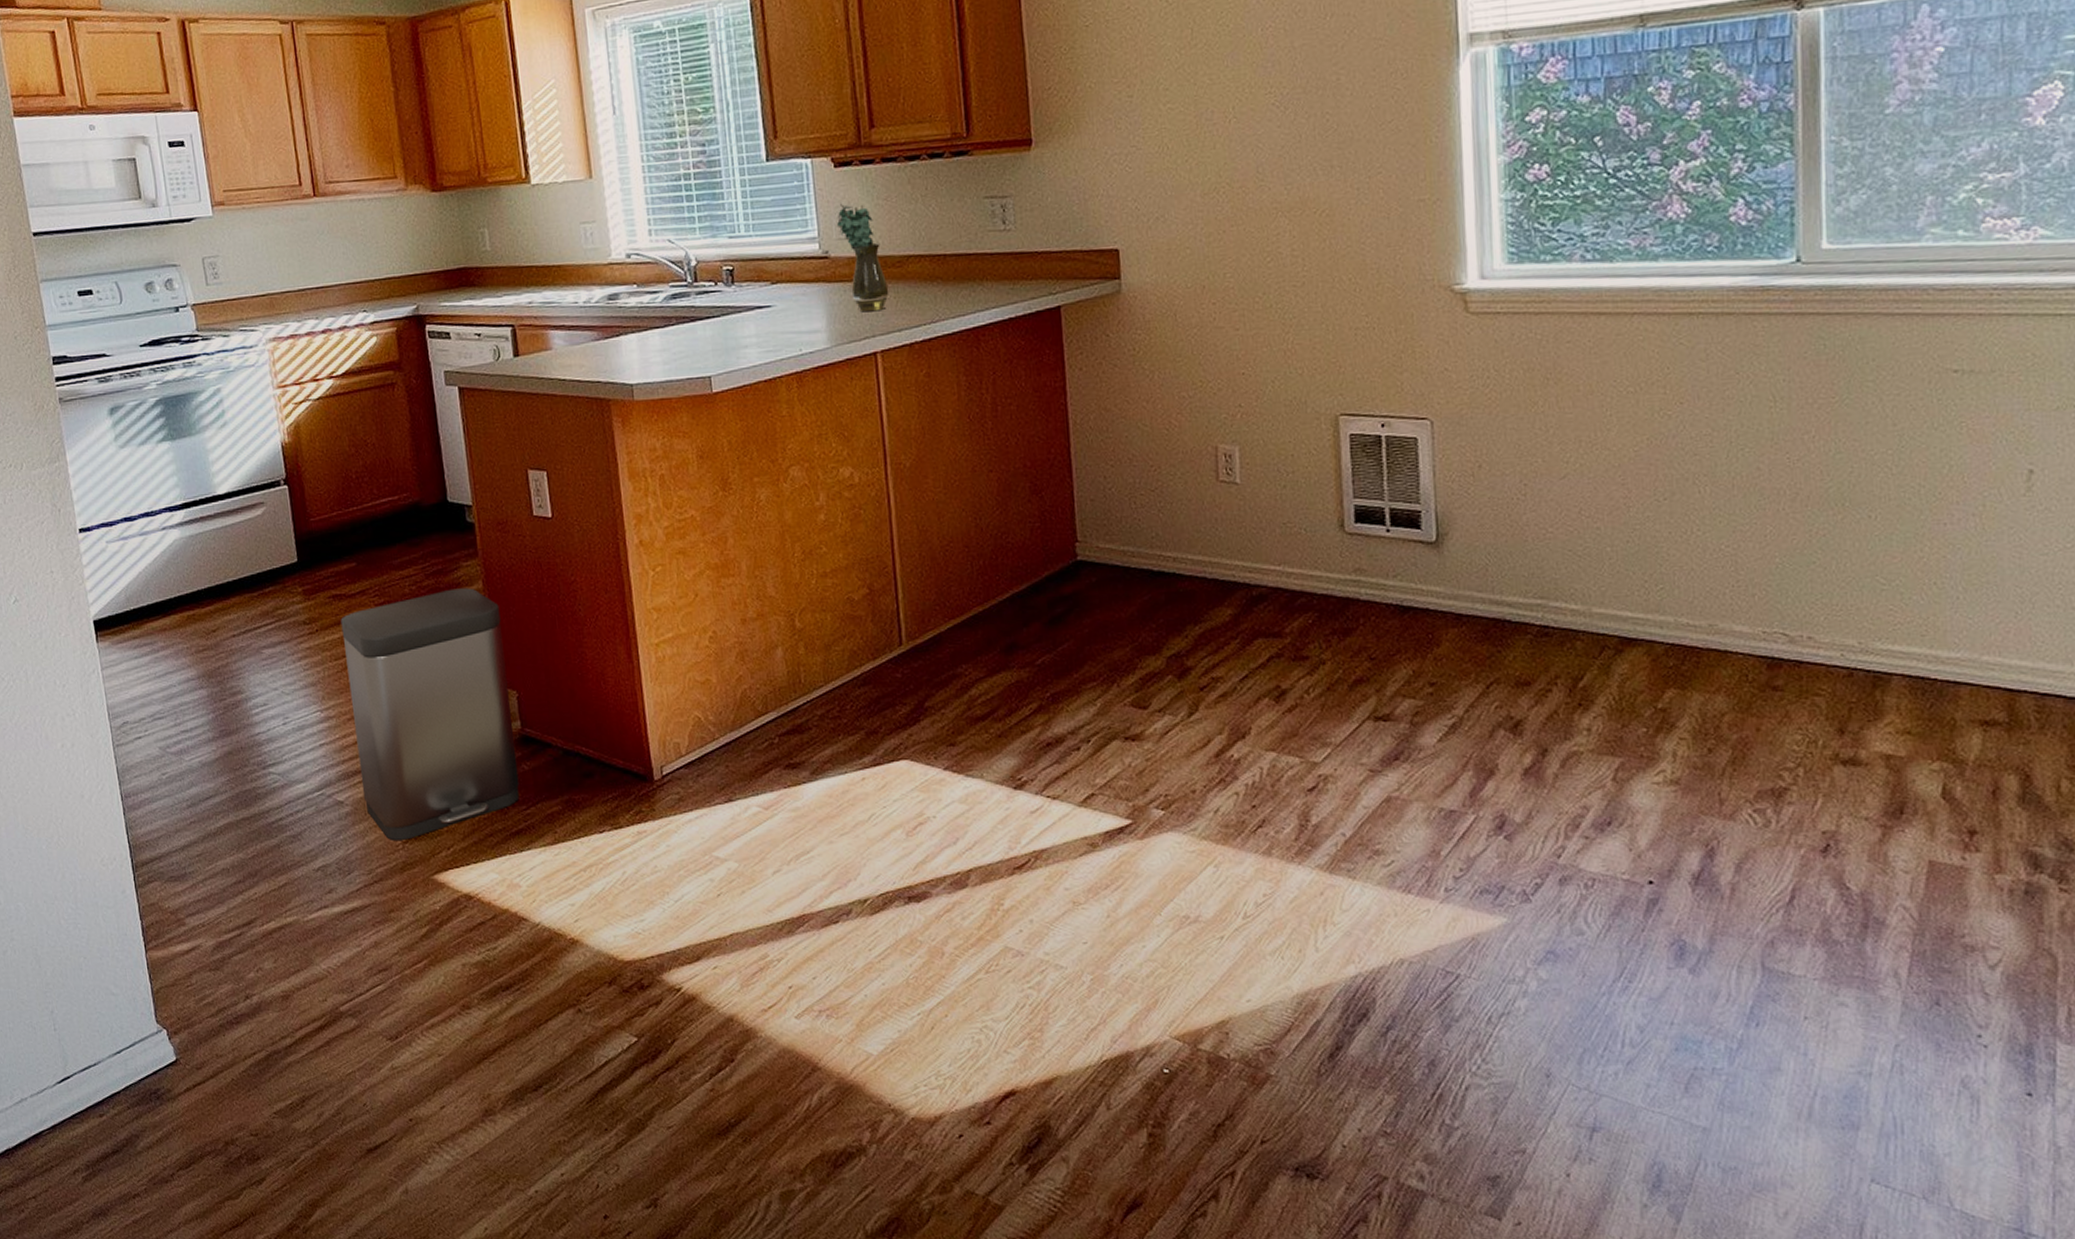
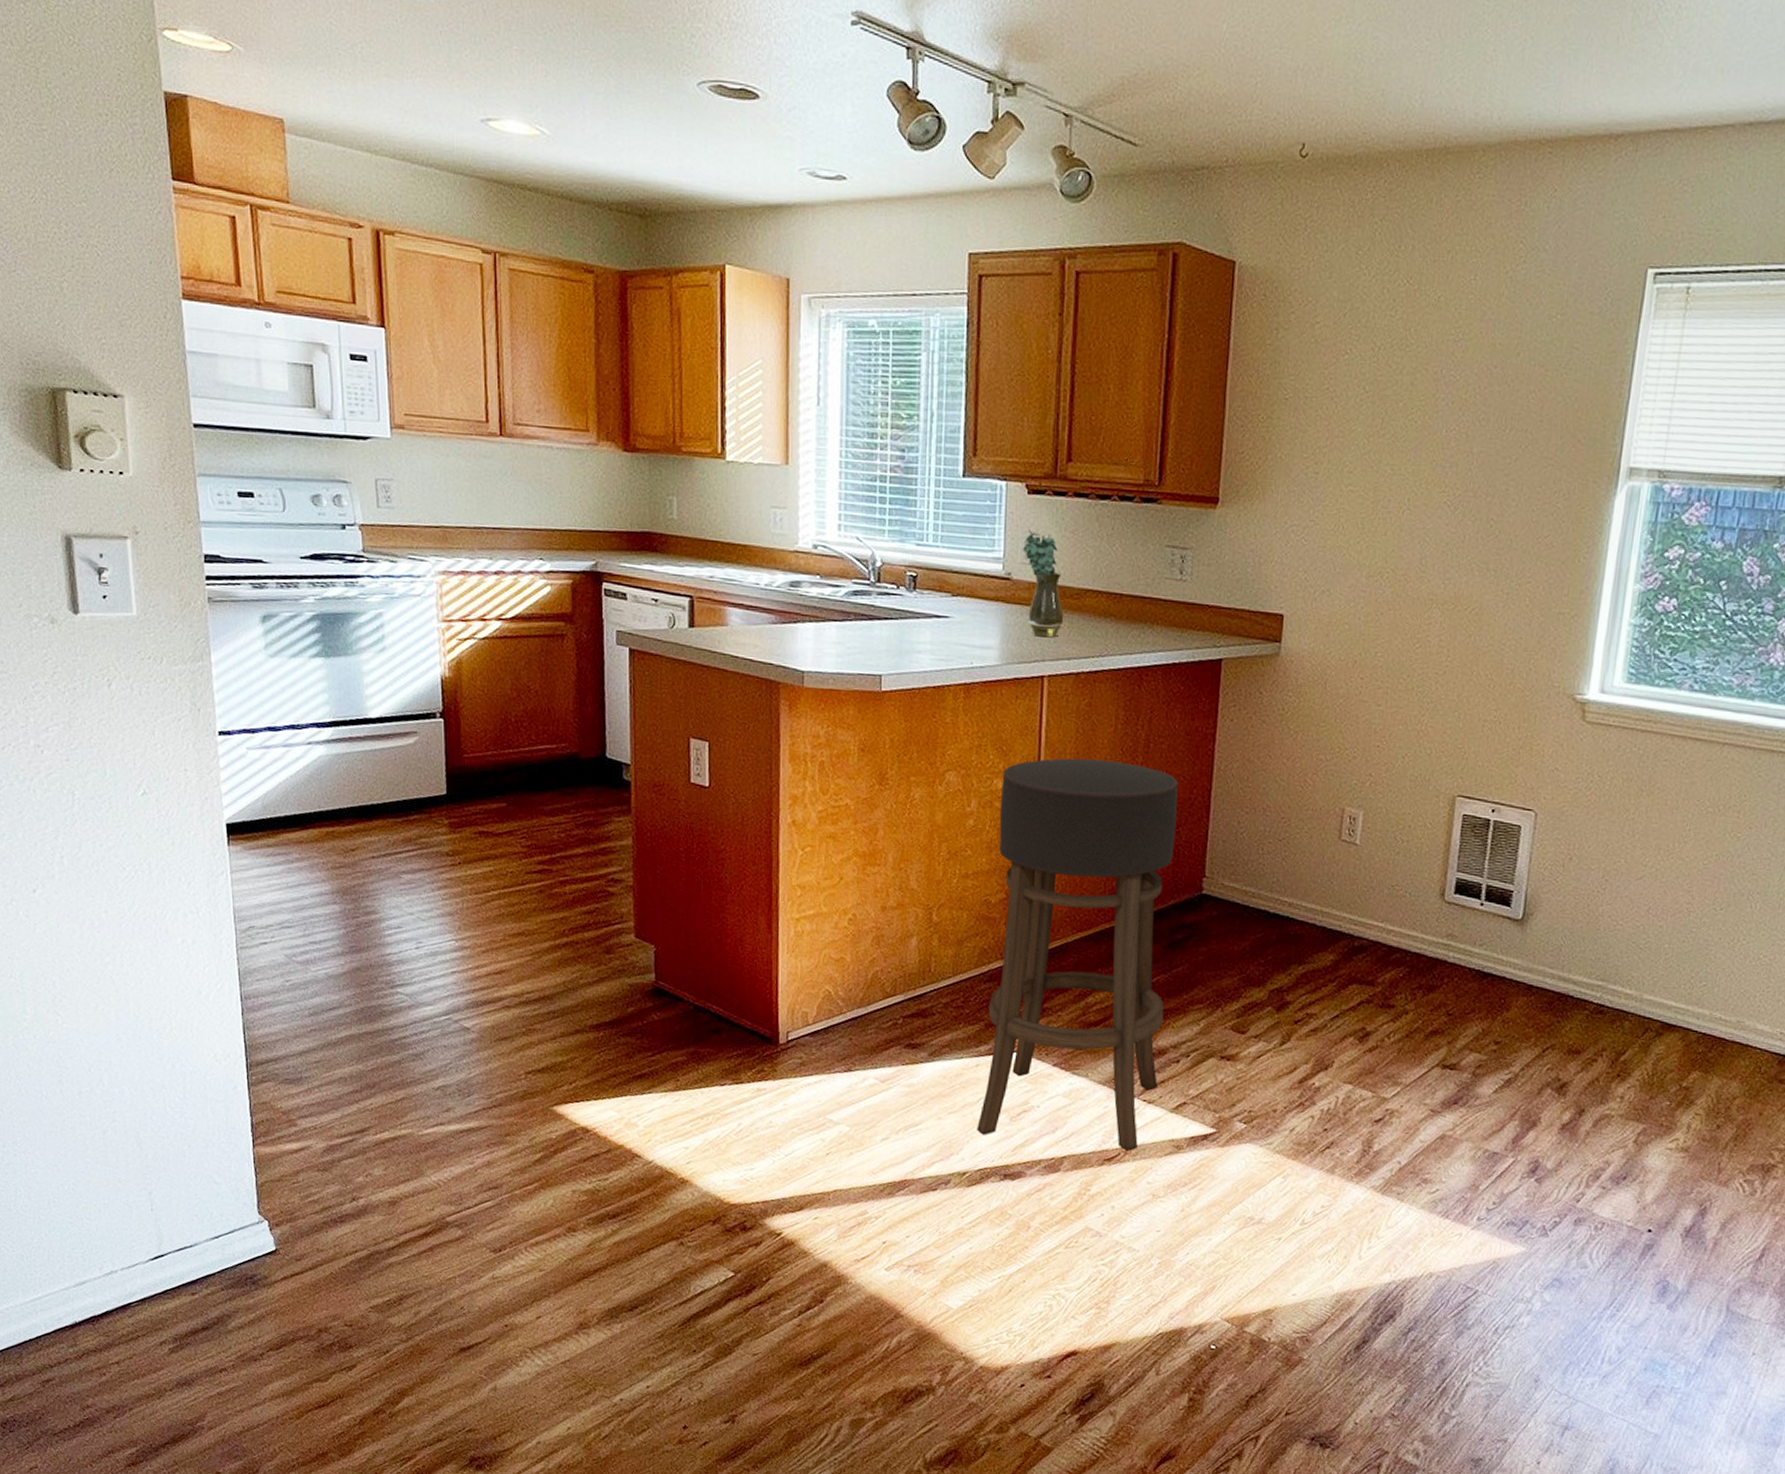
pedal bin: present [341,588,520,840] -> none [485,841,648,1071]
bar stool: none [847,430,1060,855] -> present [977,758,1179,1151]

